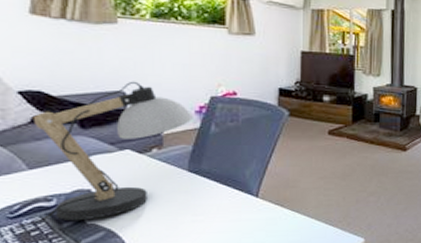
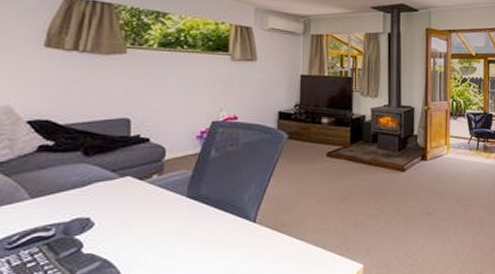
desk lamp: present [15,81,193,228] -> none [12,108,194,260]

